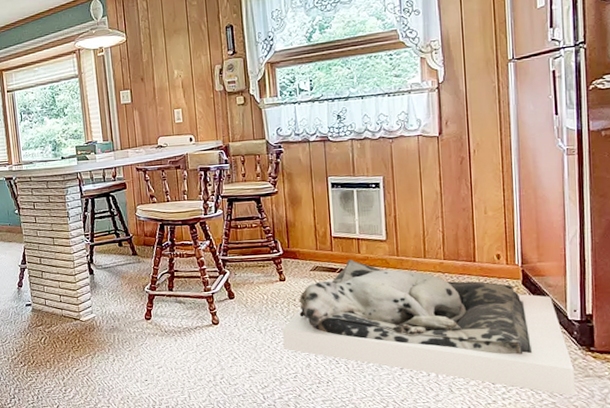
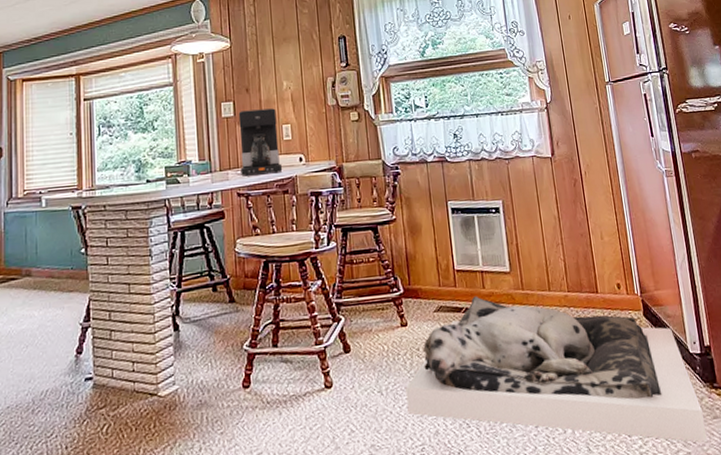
coffee maker: none [135,95,175,154] -> present [238,108,283,176]

